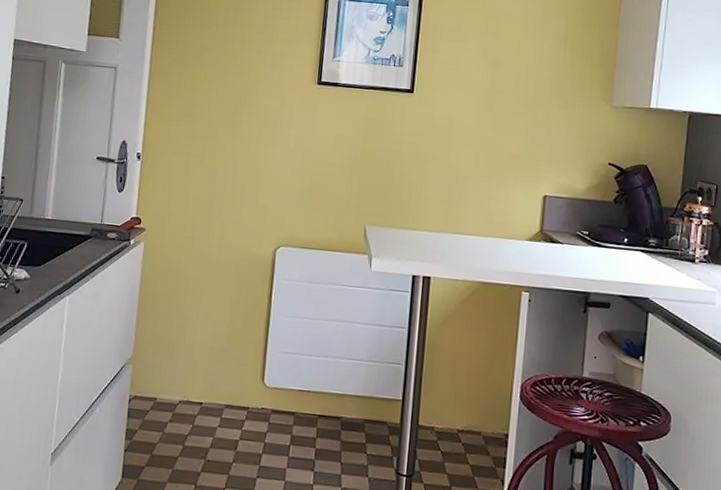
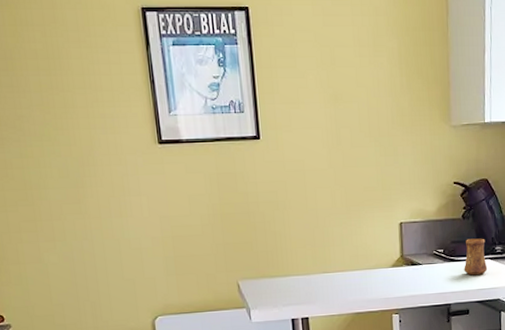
cup: none [609,225,638,267] -> present [464,238,488,276]

